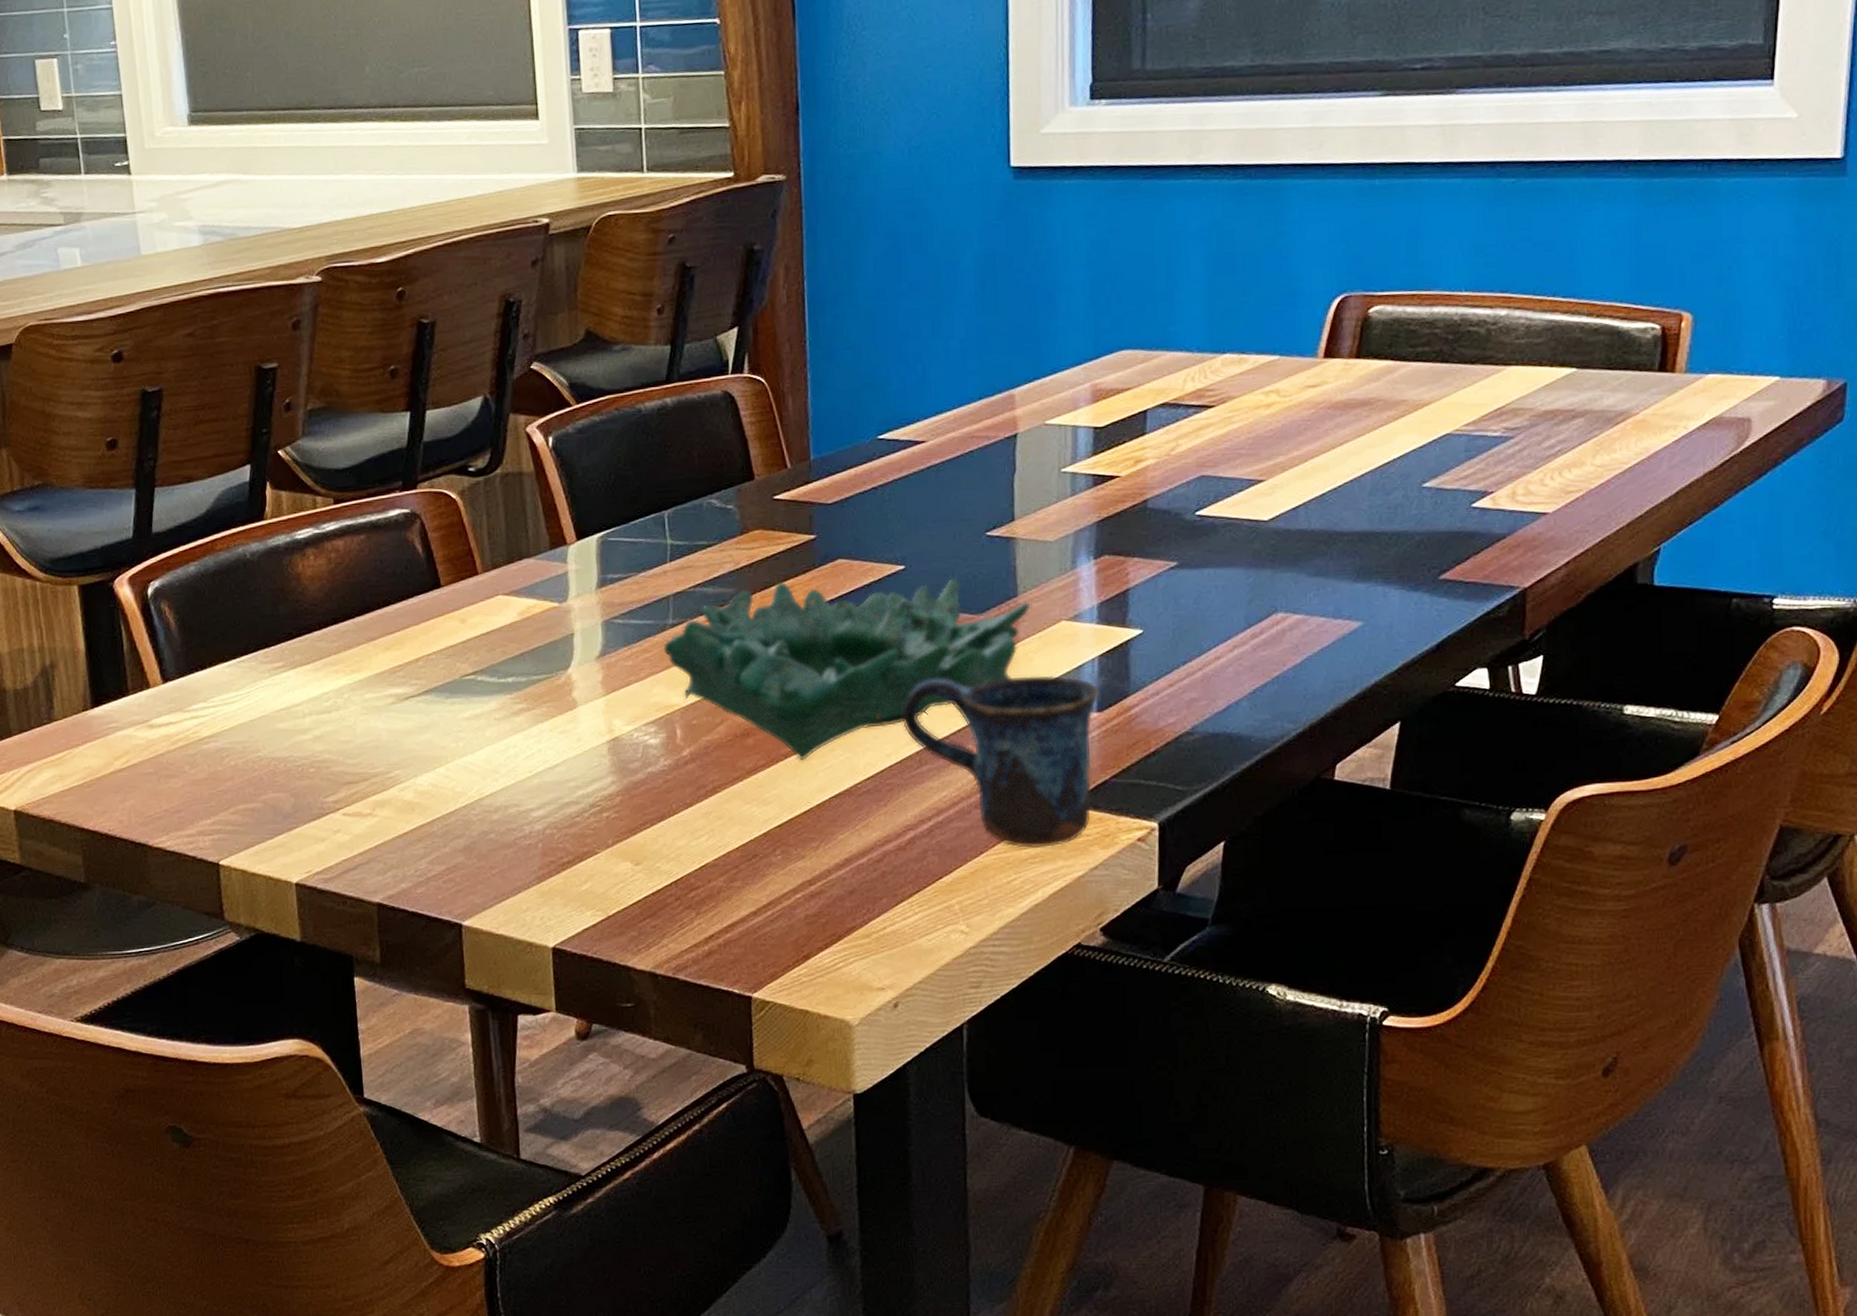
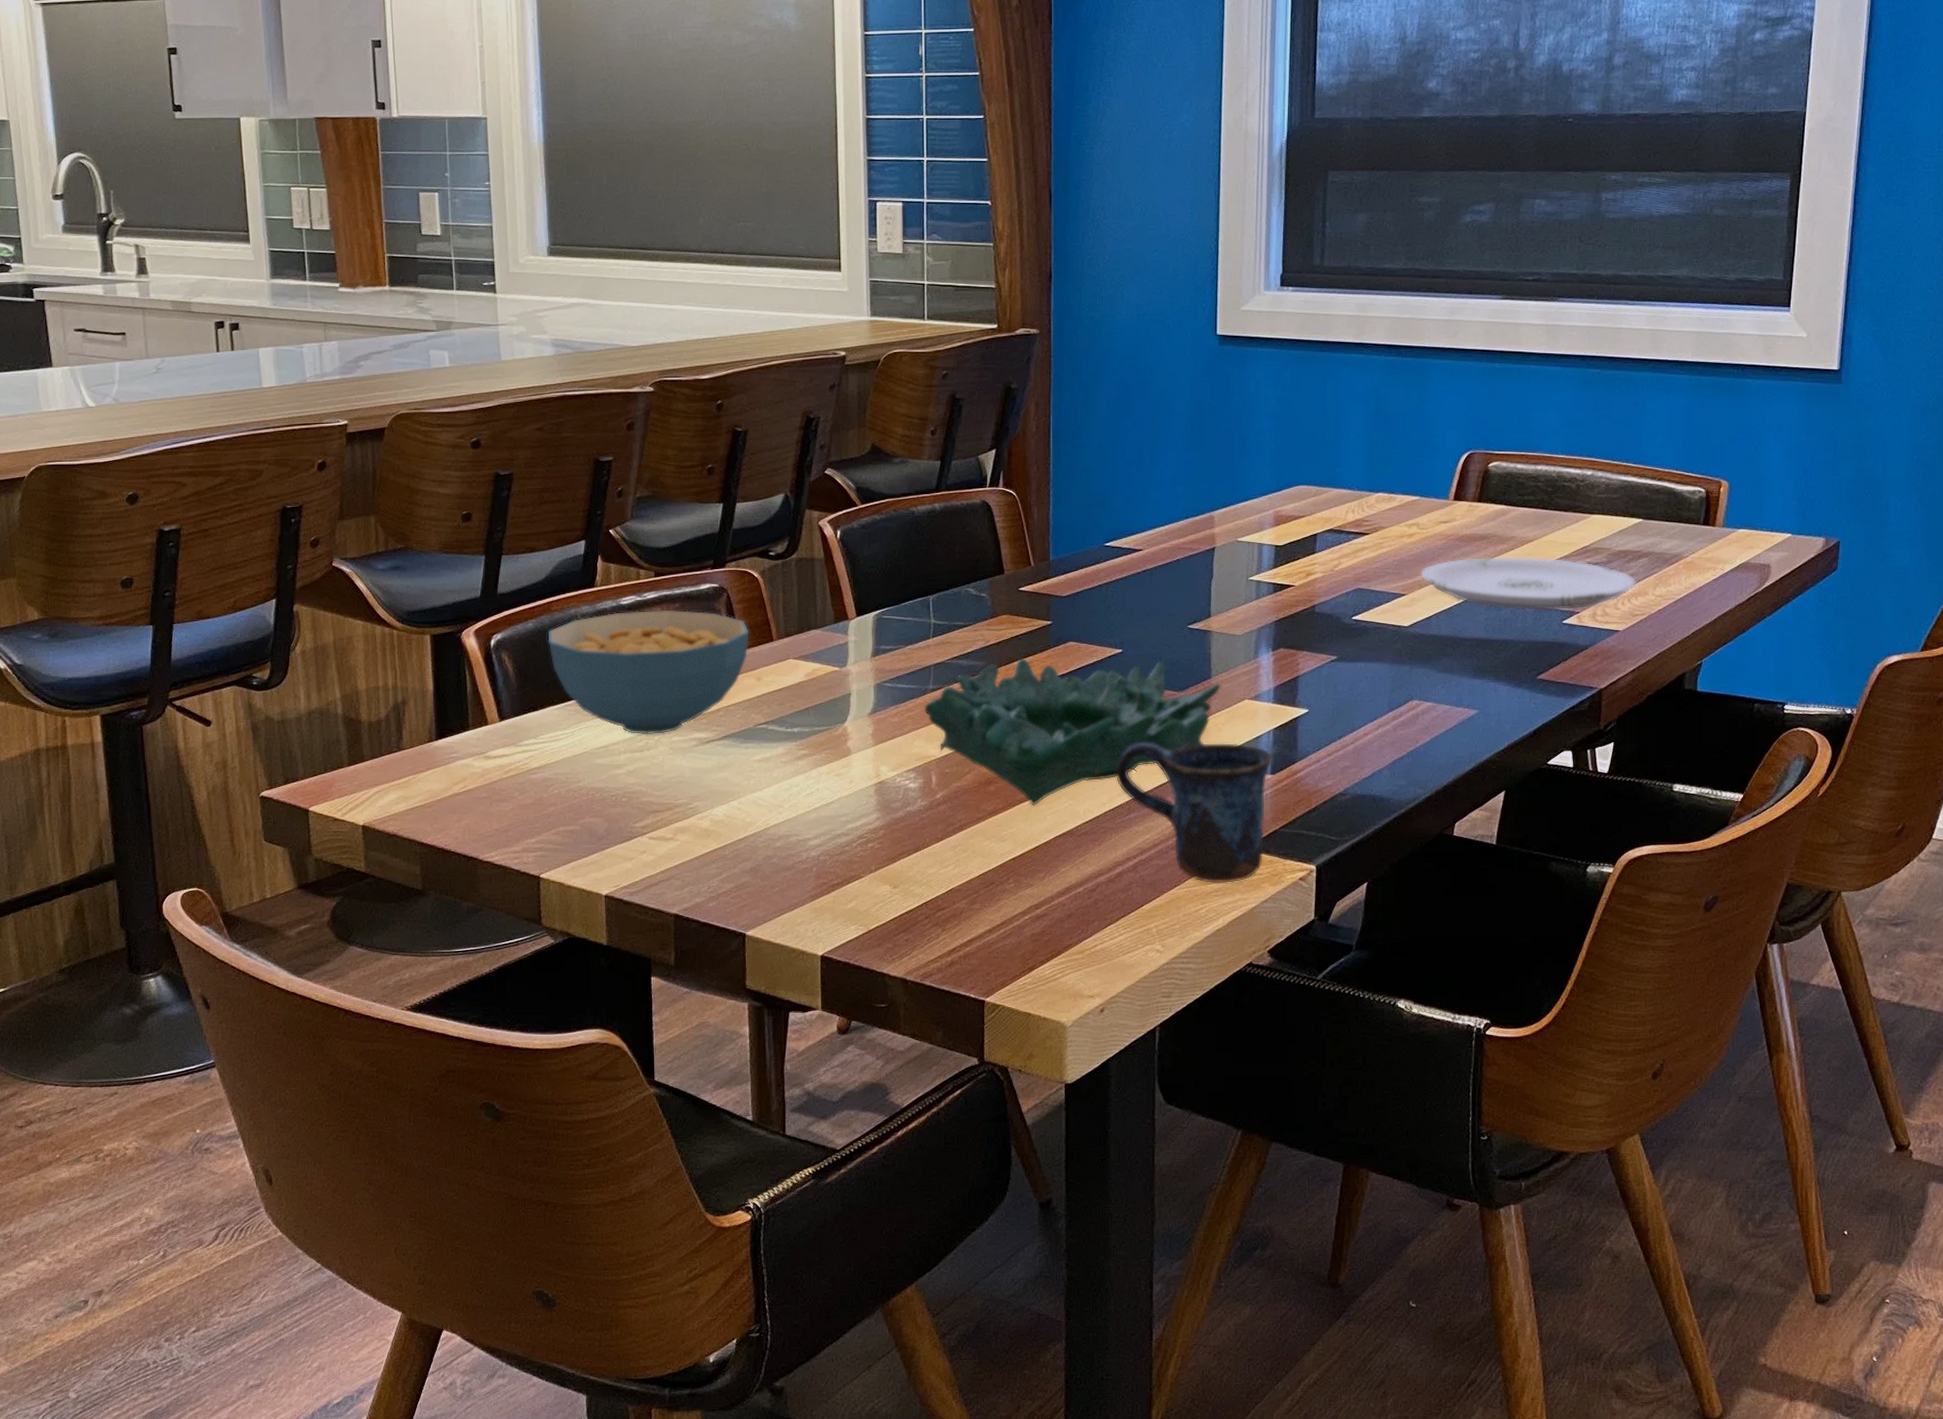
cereal bowl: none [213,542,450,693] -> present [548,609,750,735]
plate: none [1282,424,1571,493] -> present [1420,557,1638,611]

